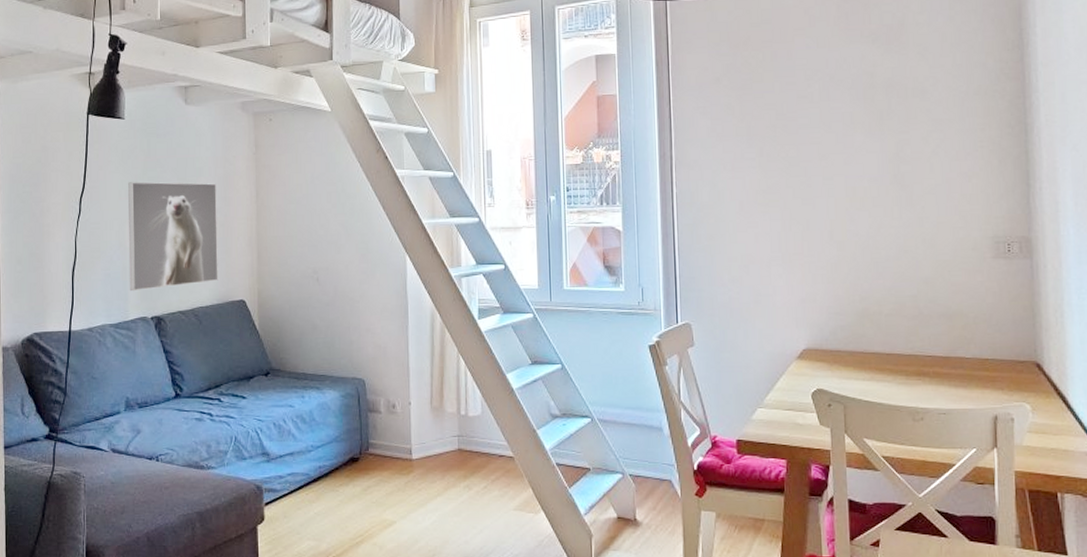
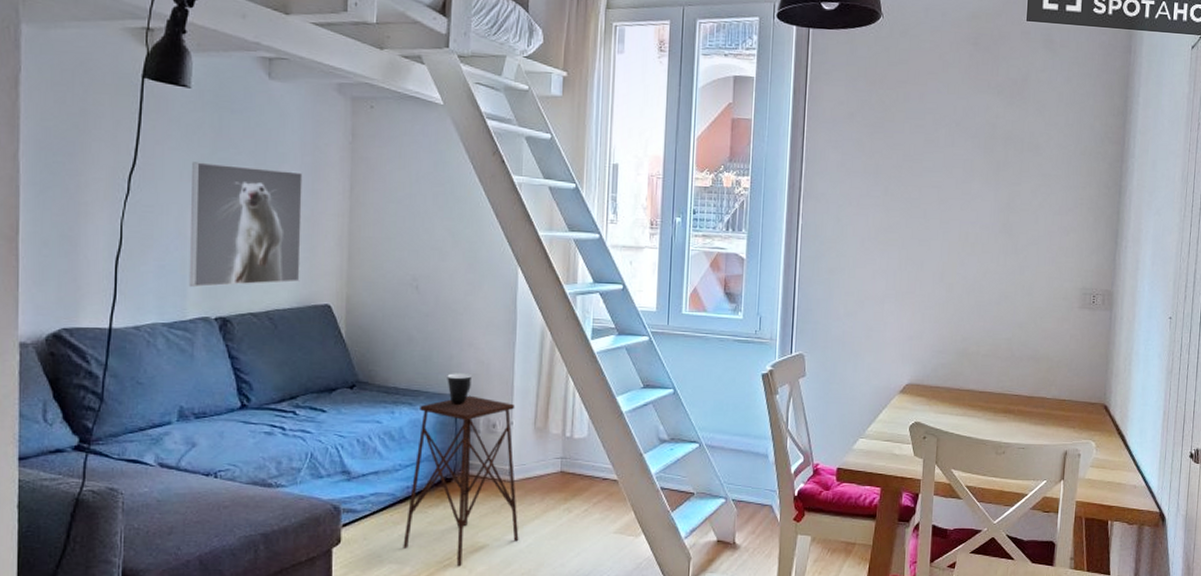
side table: none [318,378,424,543] -> present [403,395,519,566]
mug: none [349,357,372,387] -> present [447,373,473,405]

